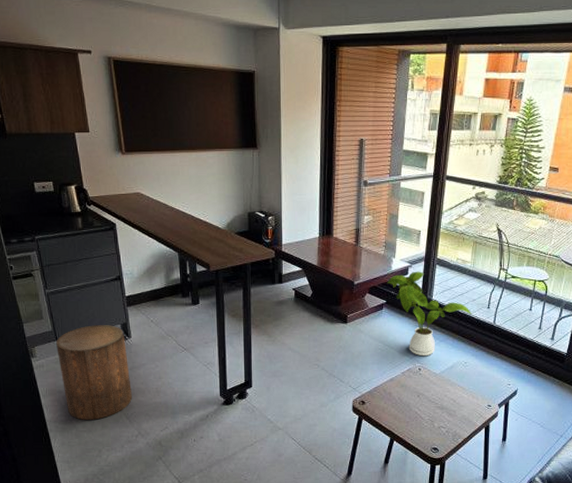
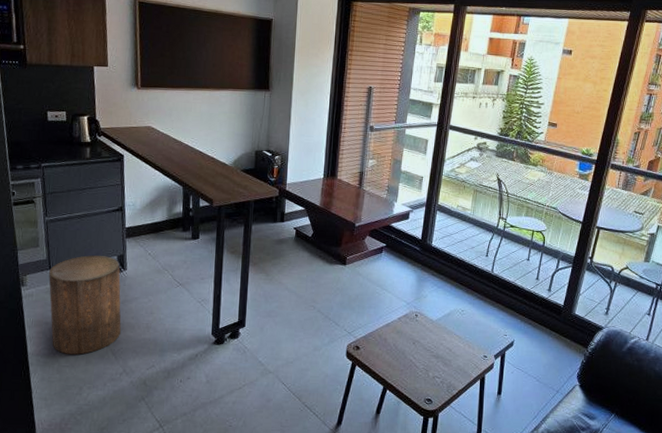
house plant: present [386,271,472,355] -> none [387,216,470,302]

